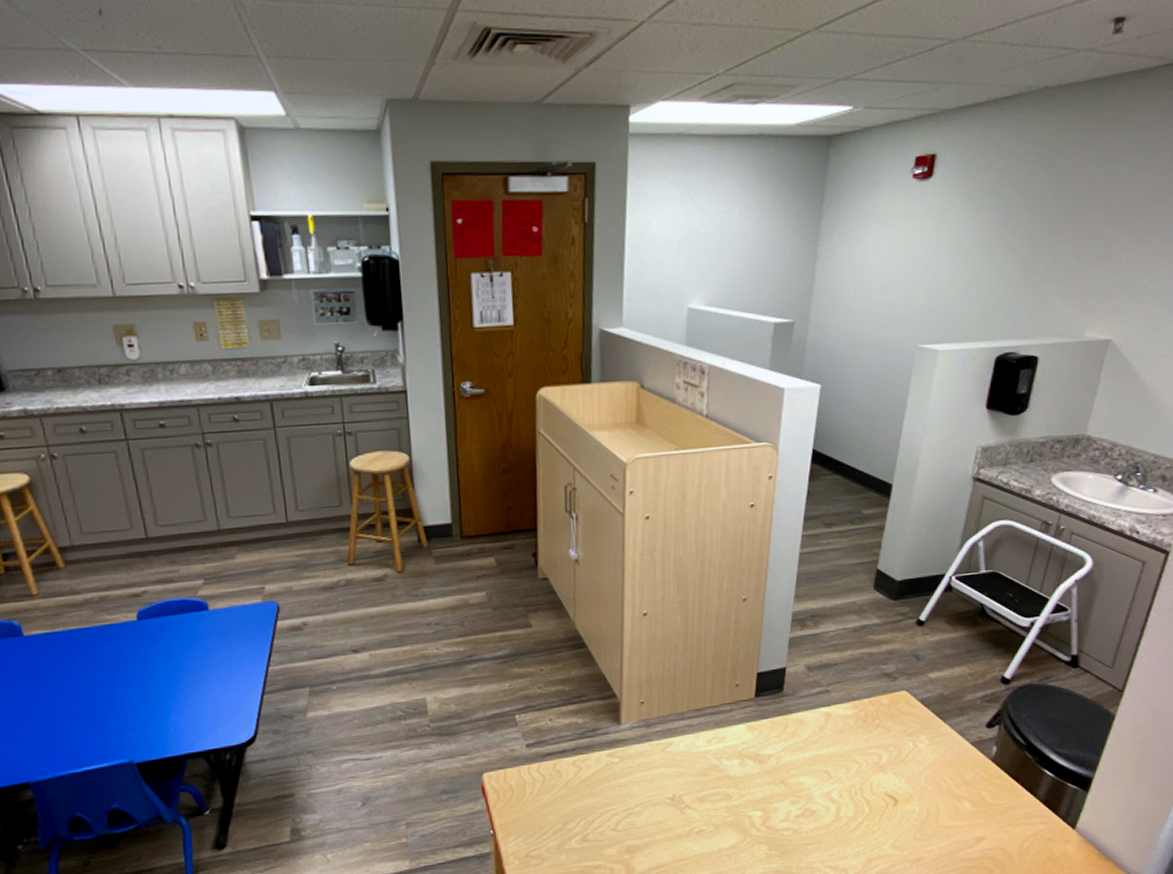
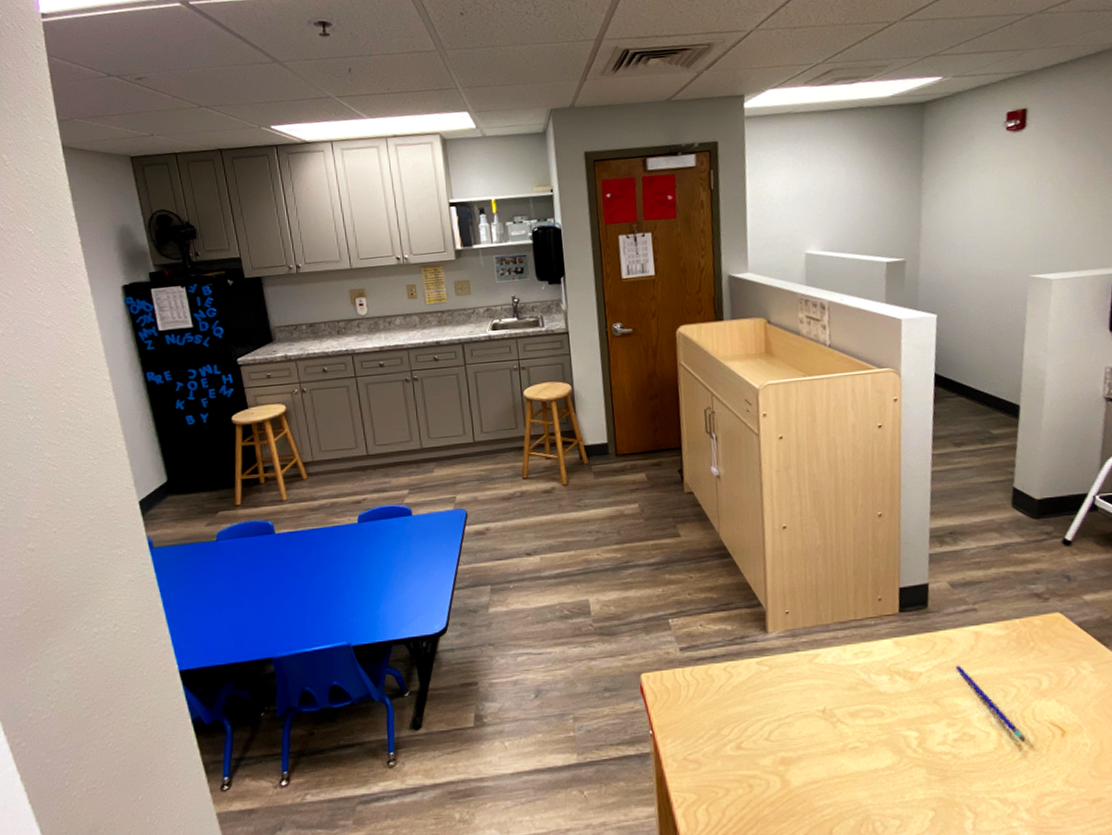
pen: none [804,746,861,813] -> present [956,665,1026,742]

